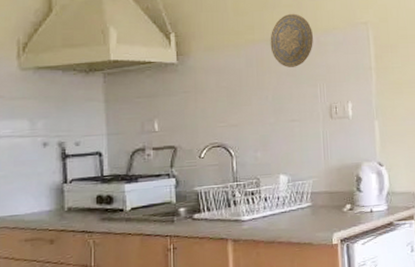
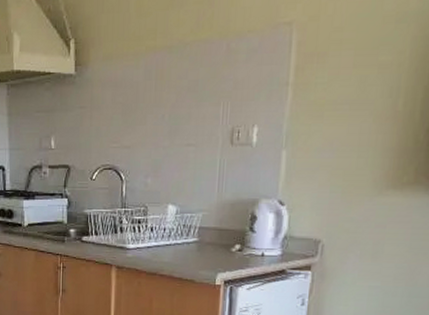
decorative plate: present [270,13,313,67] -> none [172,12,223,81]

